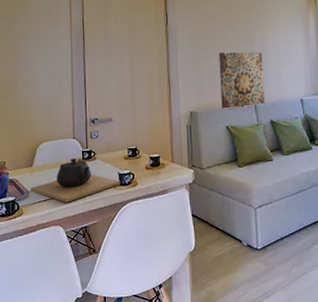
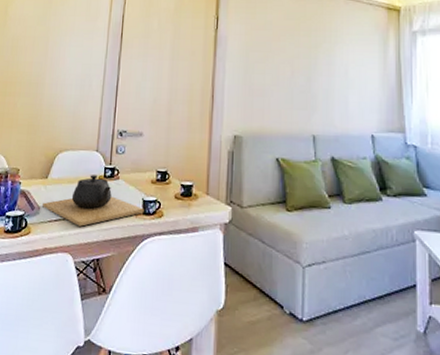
wall art: present [218,52,265,110] -> none [272,68,327,139]

